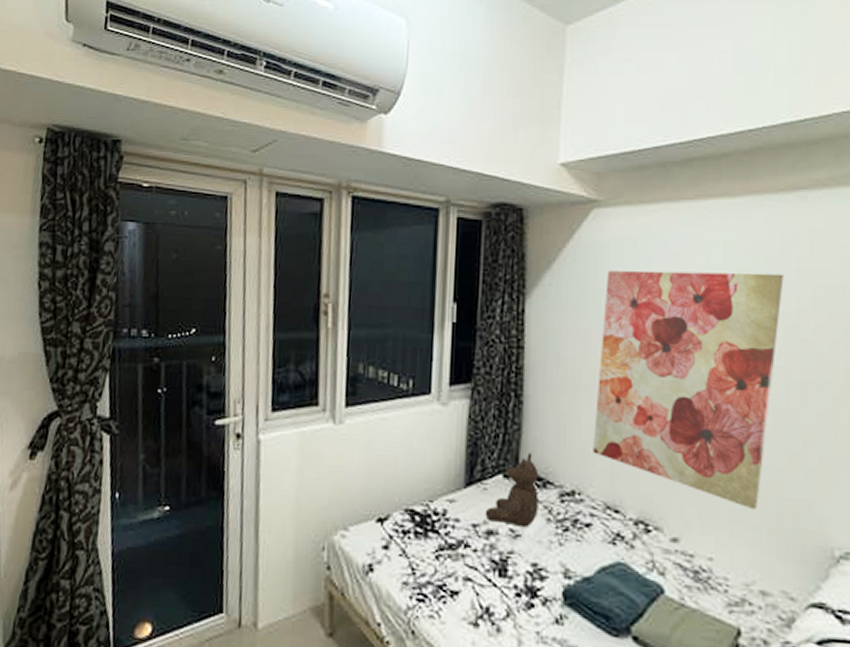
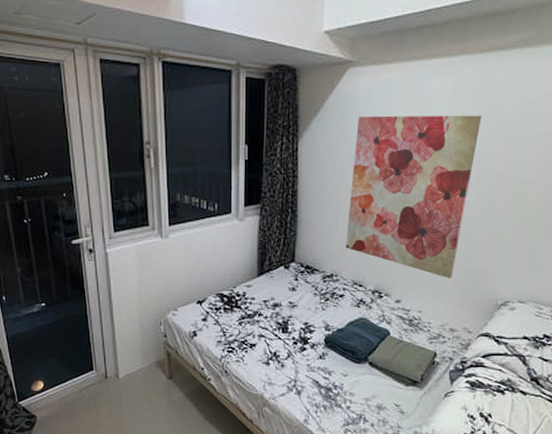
teddy bear: present [485,452,539,528] -> none [272,250,309,301]

